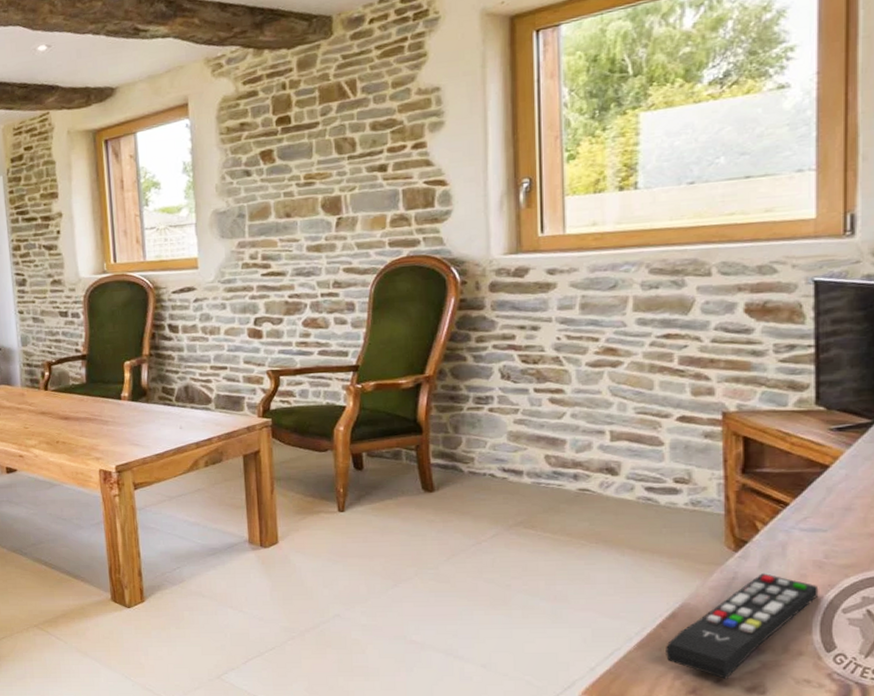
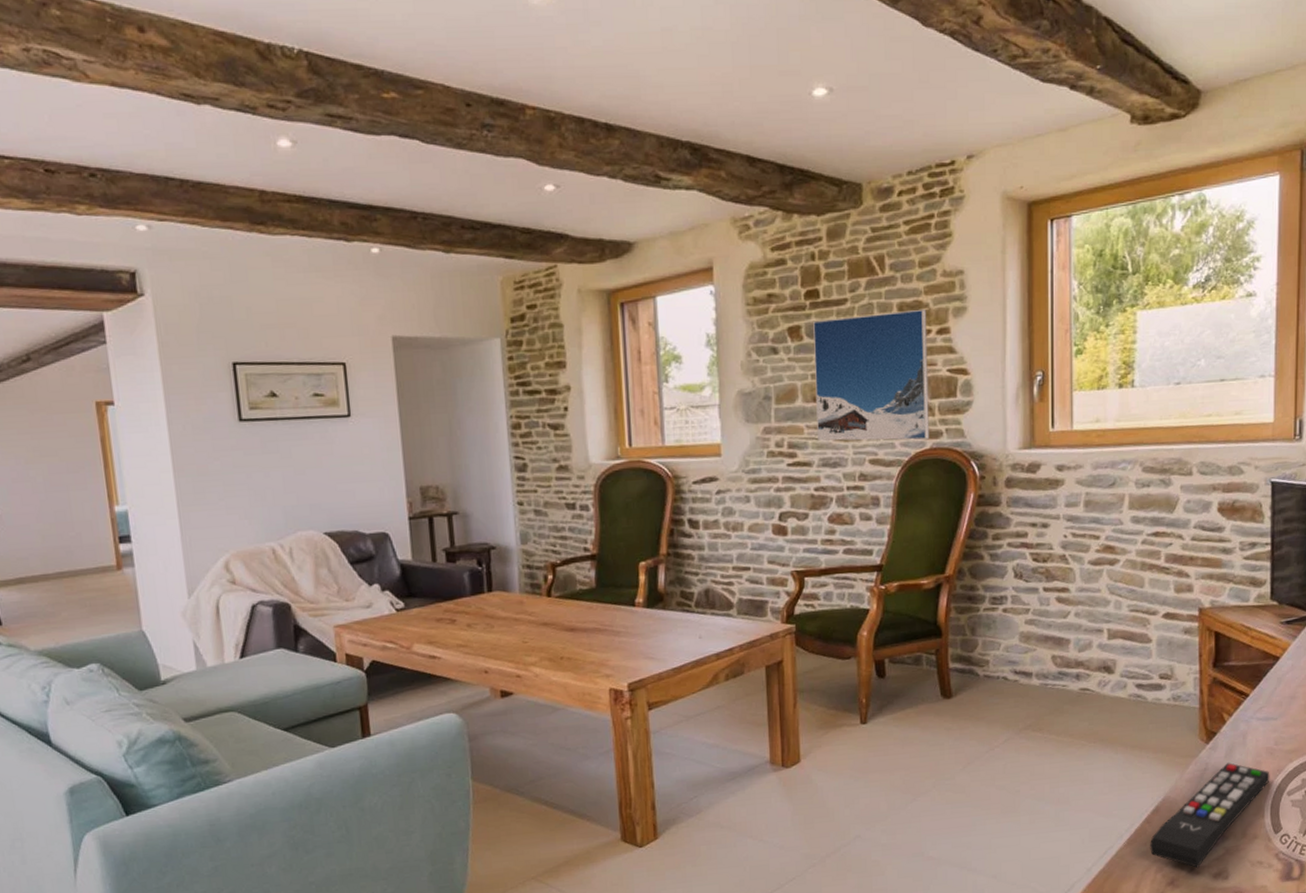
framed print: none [285,126,406,253] -> present [813,308,930,441]

